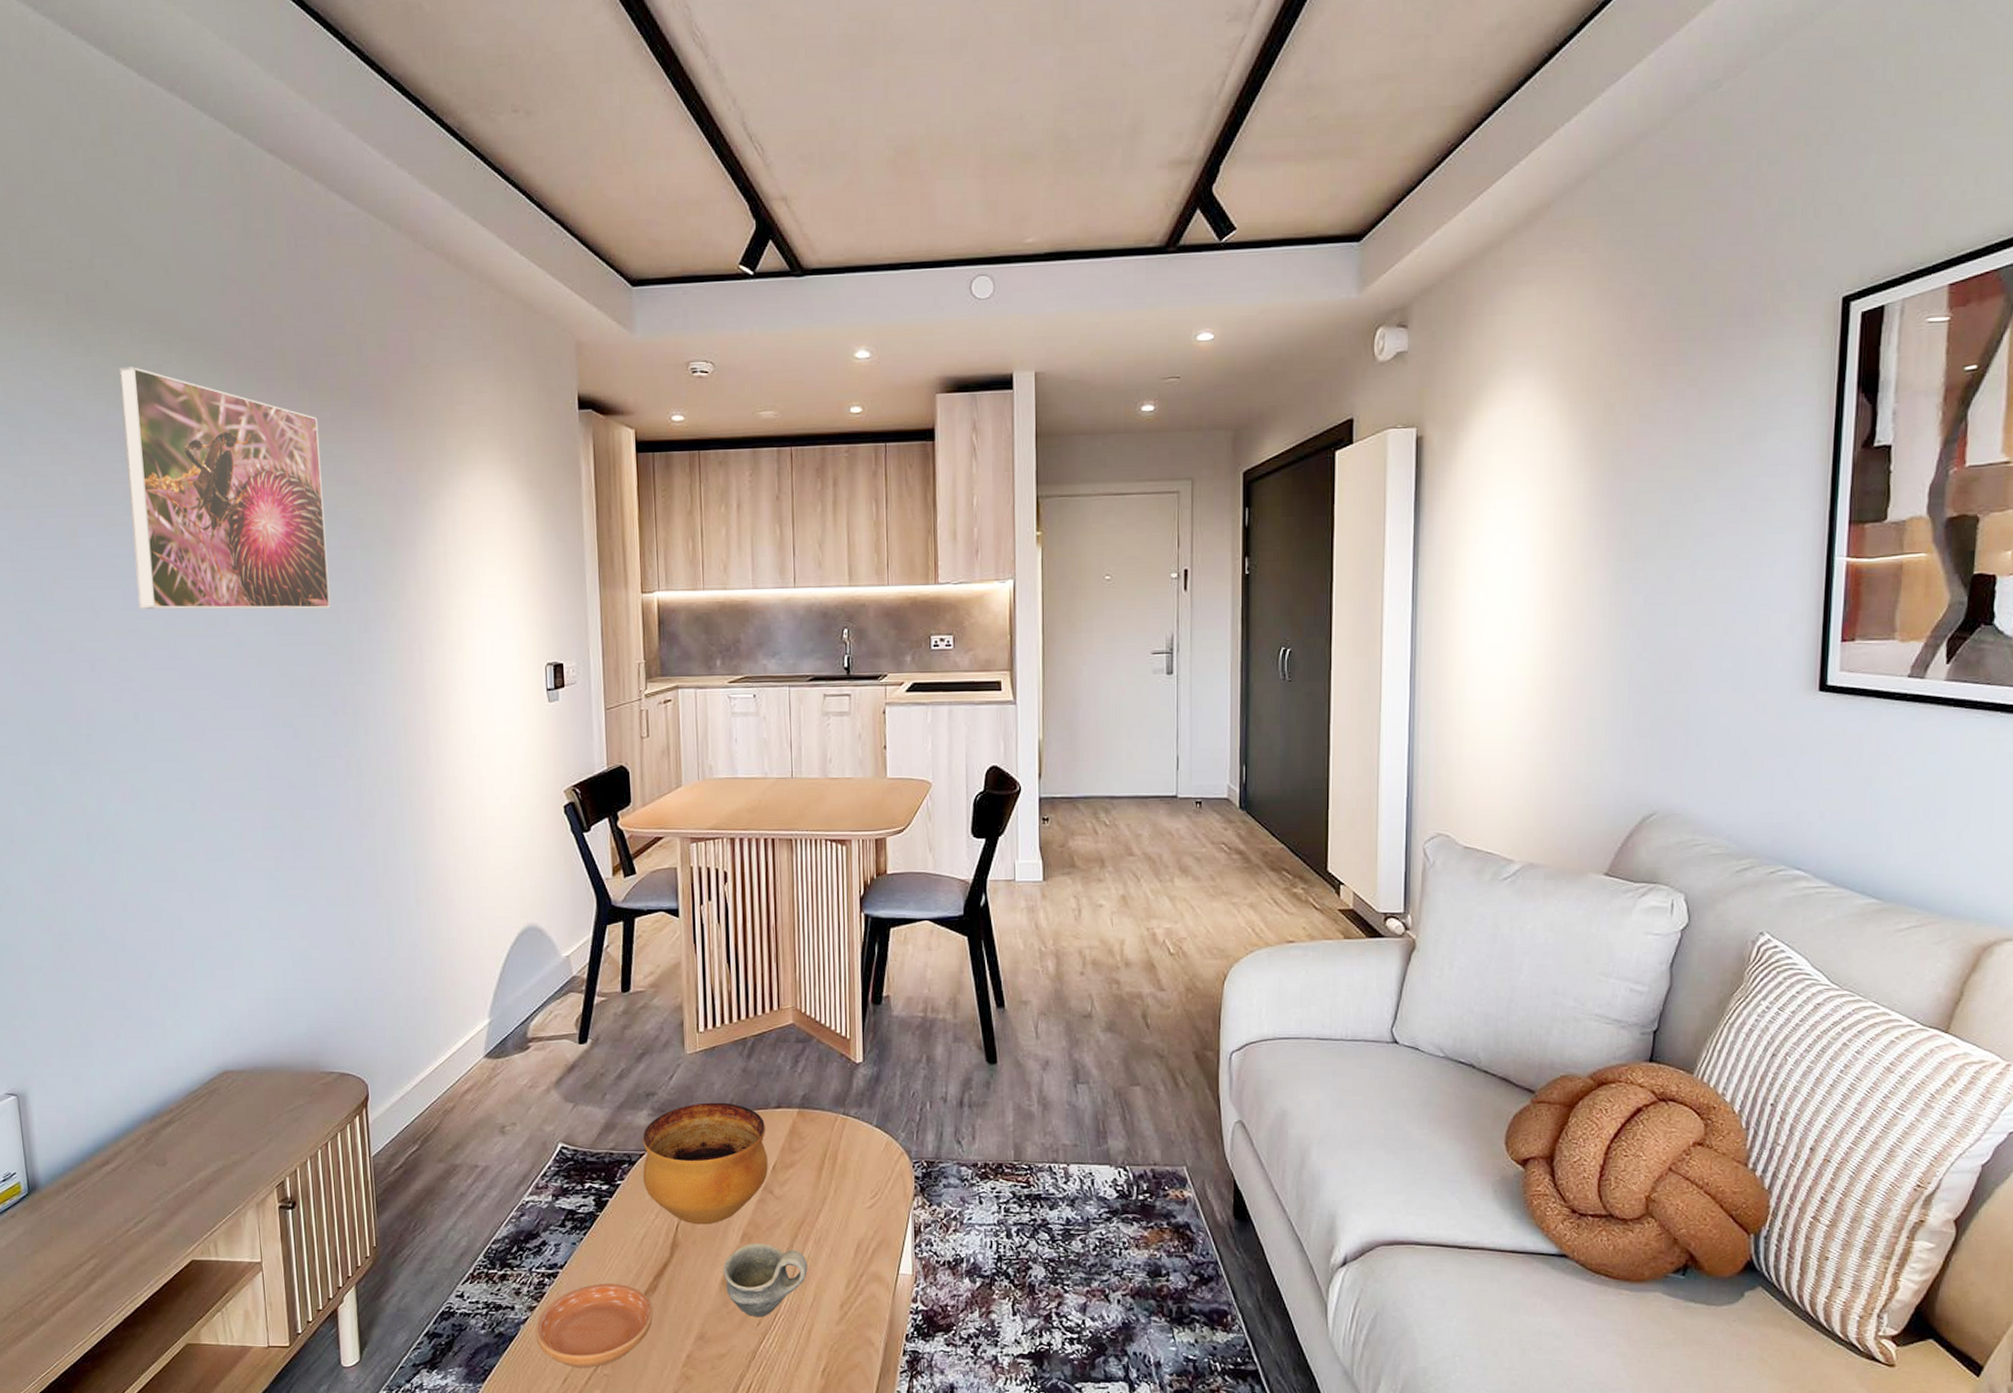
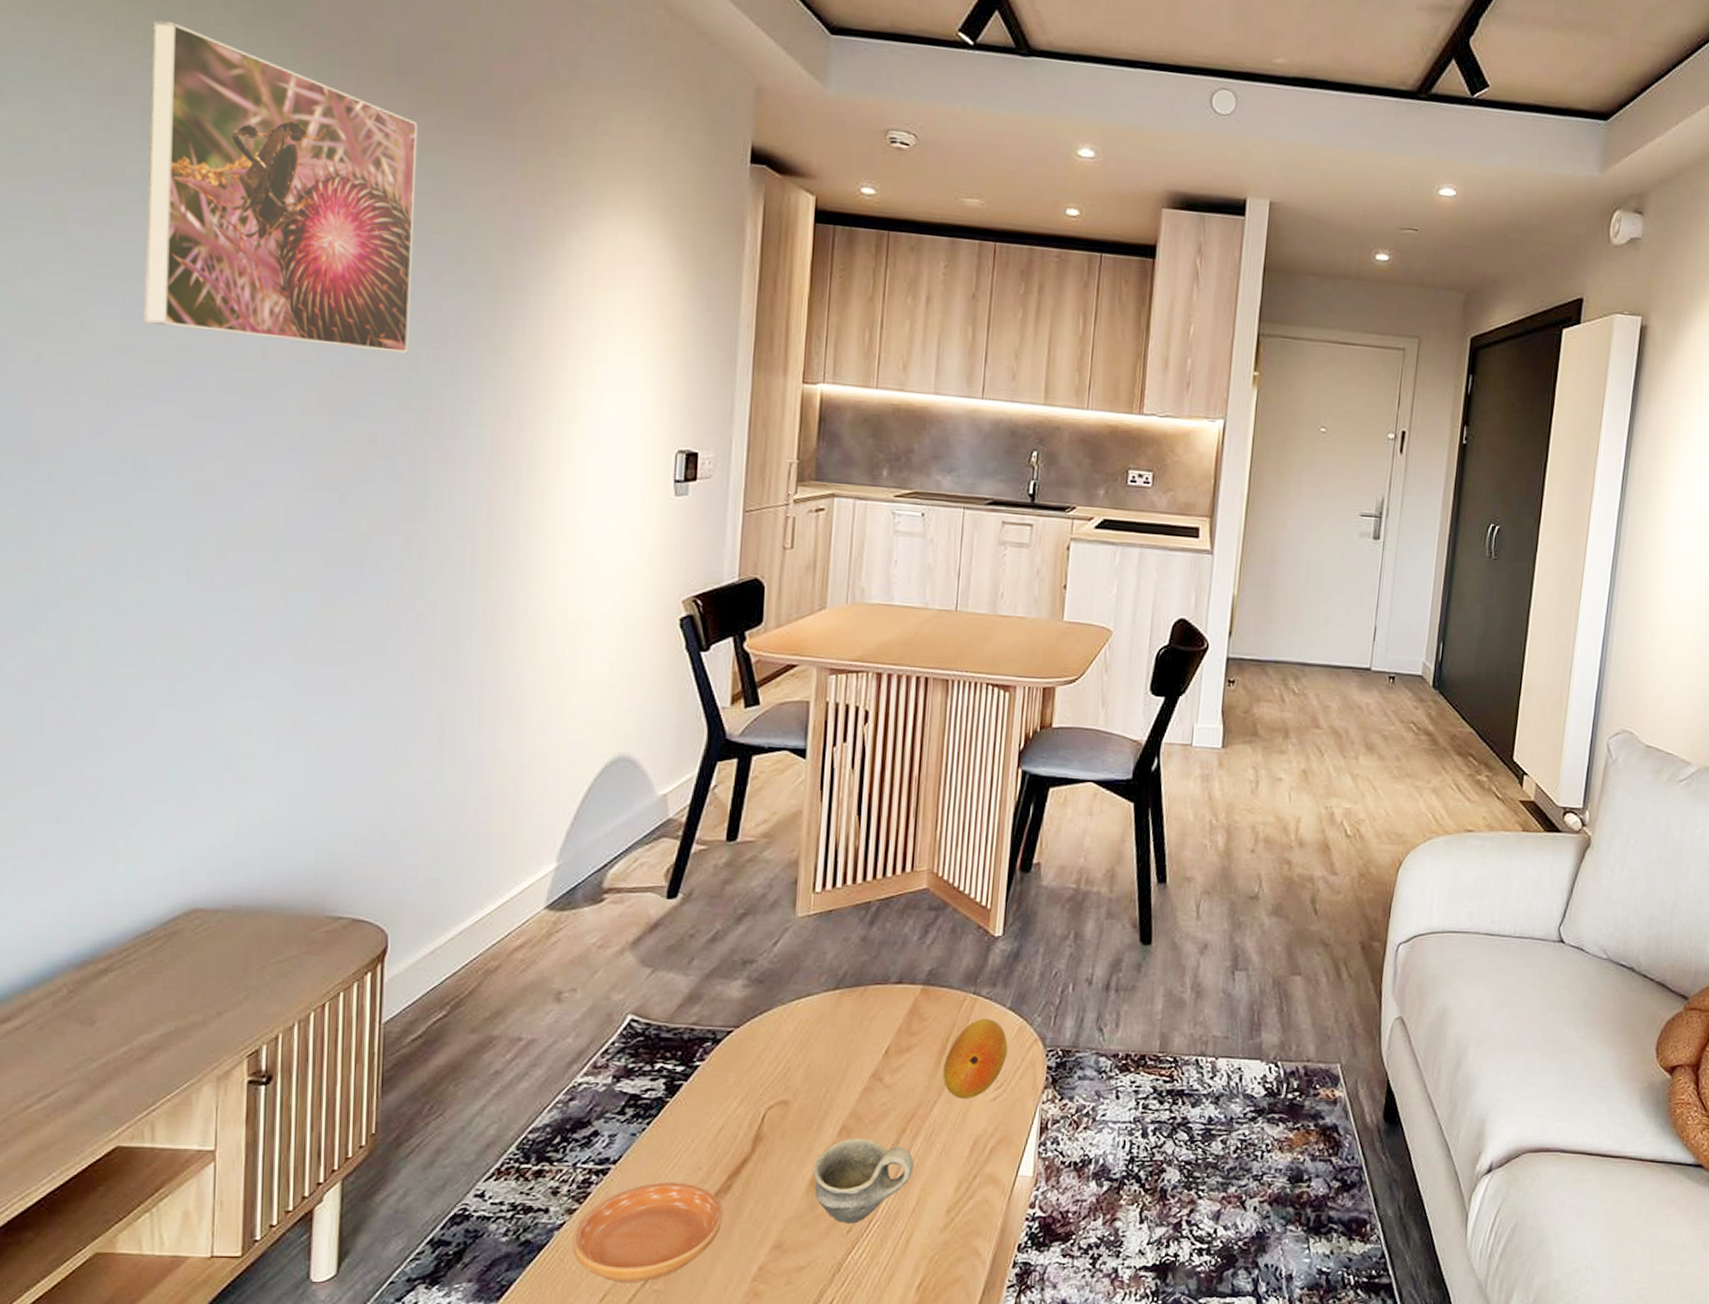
bowl: present [642,1102,768,1224] -> none [728,974,882,1115]
fruit: none [824,1136,878,1207] -> present [943,1019,1008,1099]

